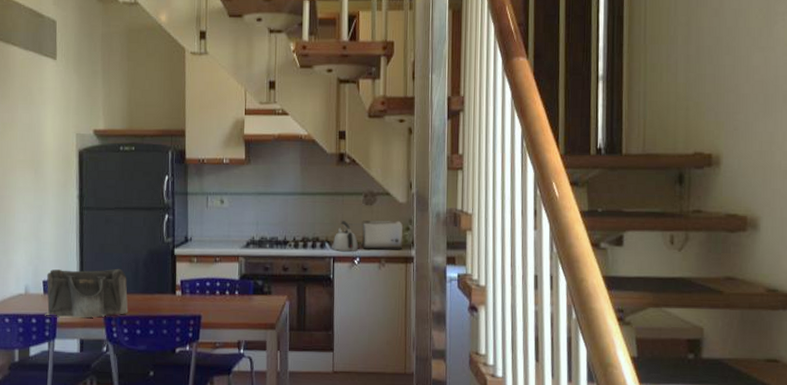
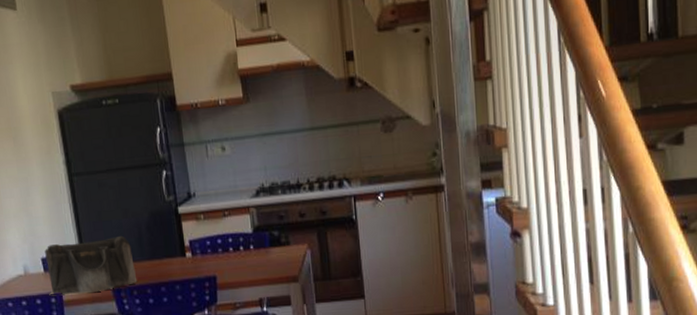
kettle: present [332,221,359,252] -> none [351,154,381,190]
toaster: present [361,220,404,251] -> none [382,146,431,184]

